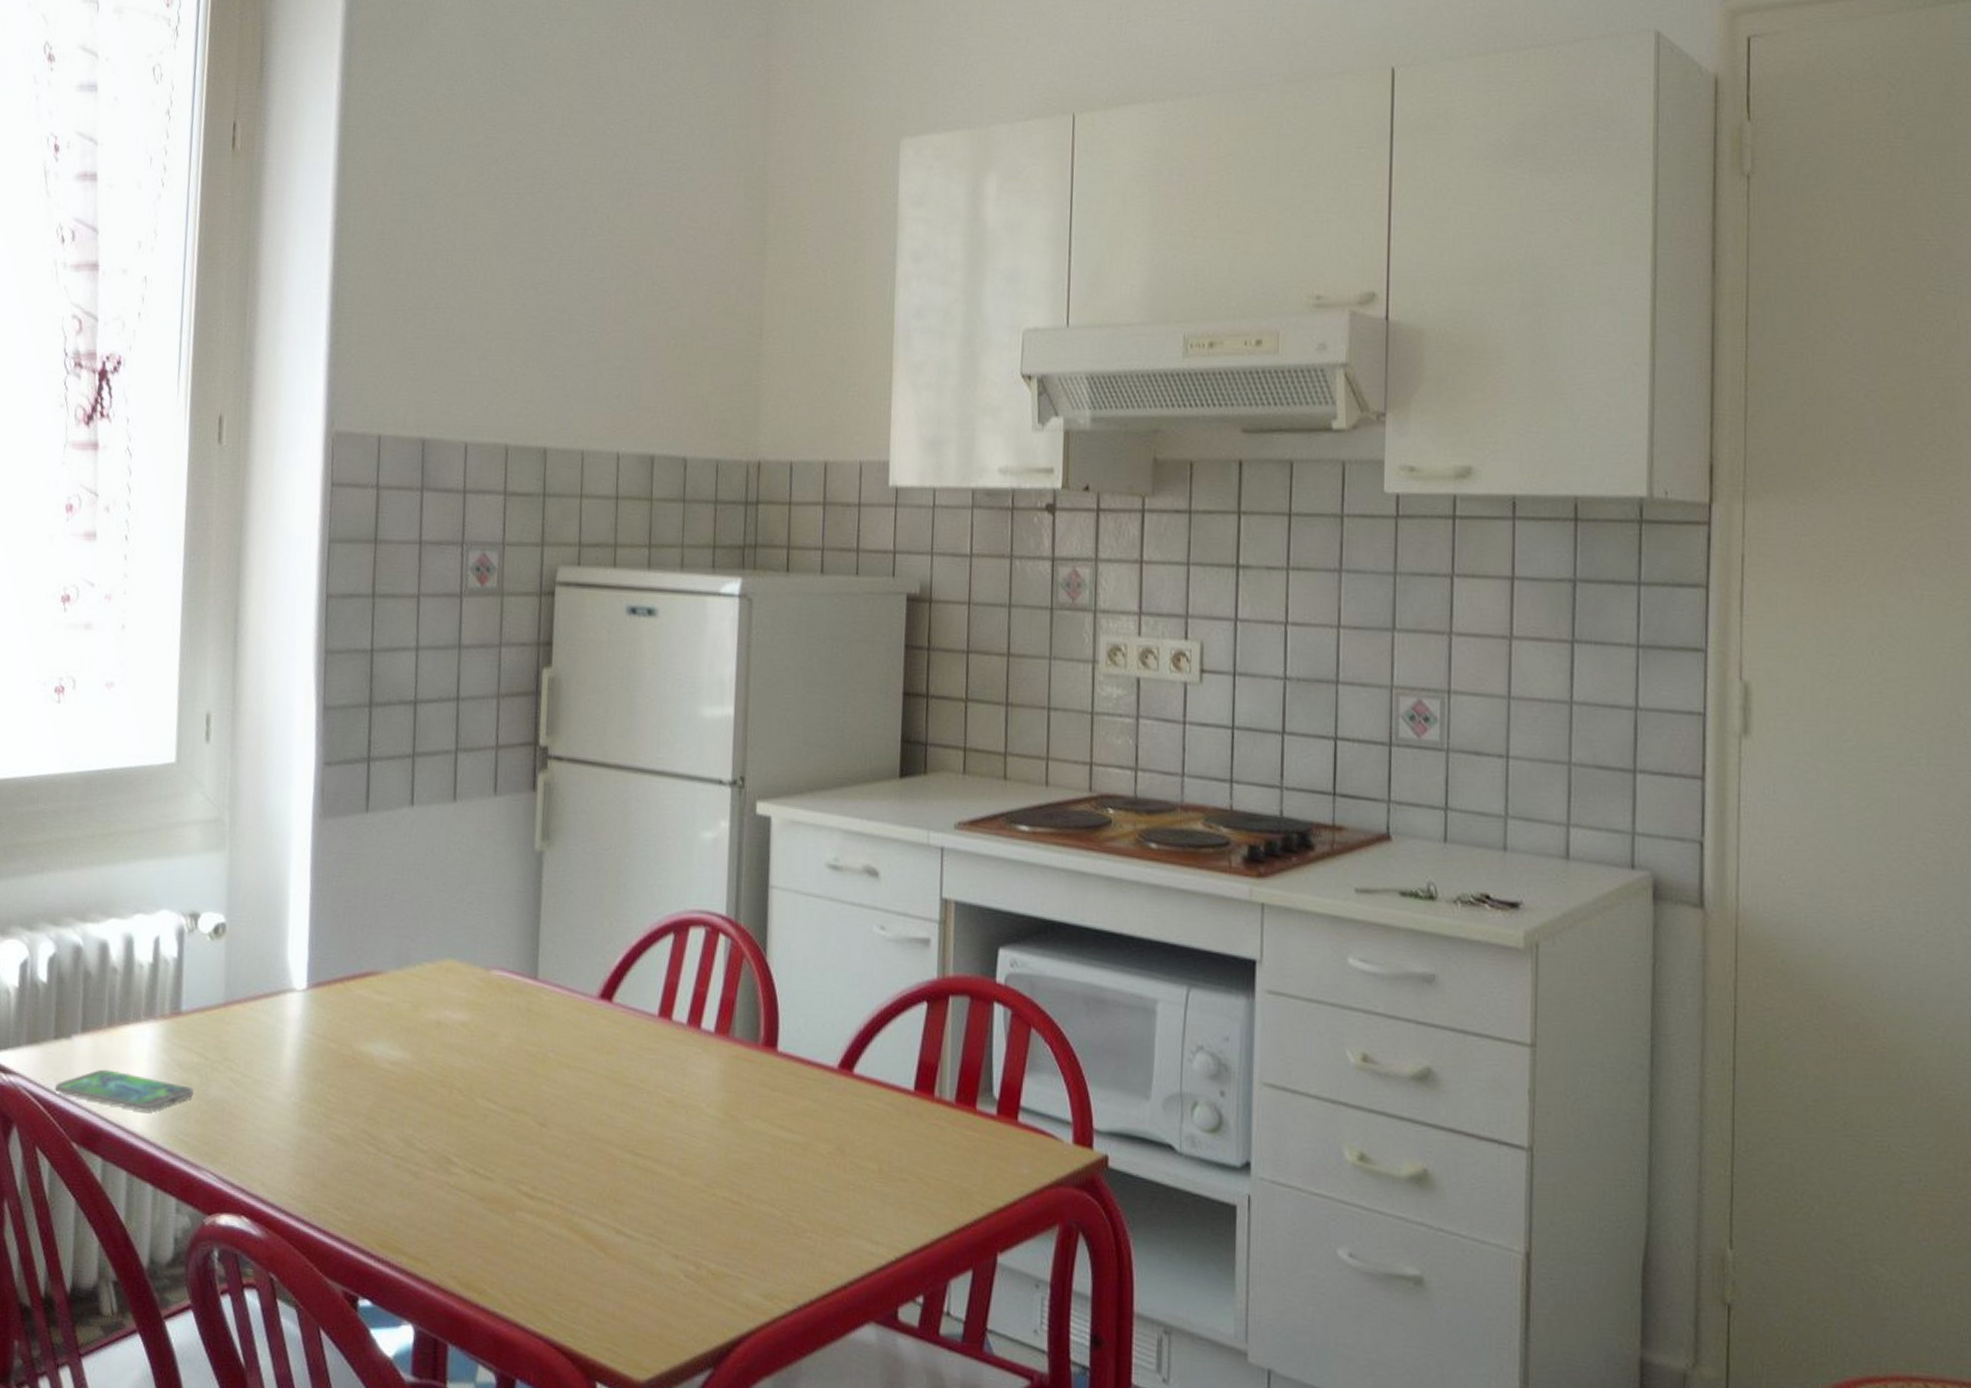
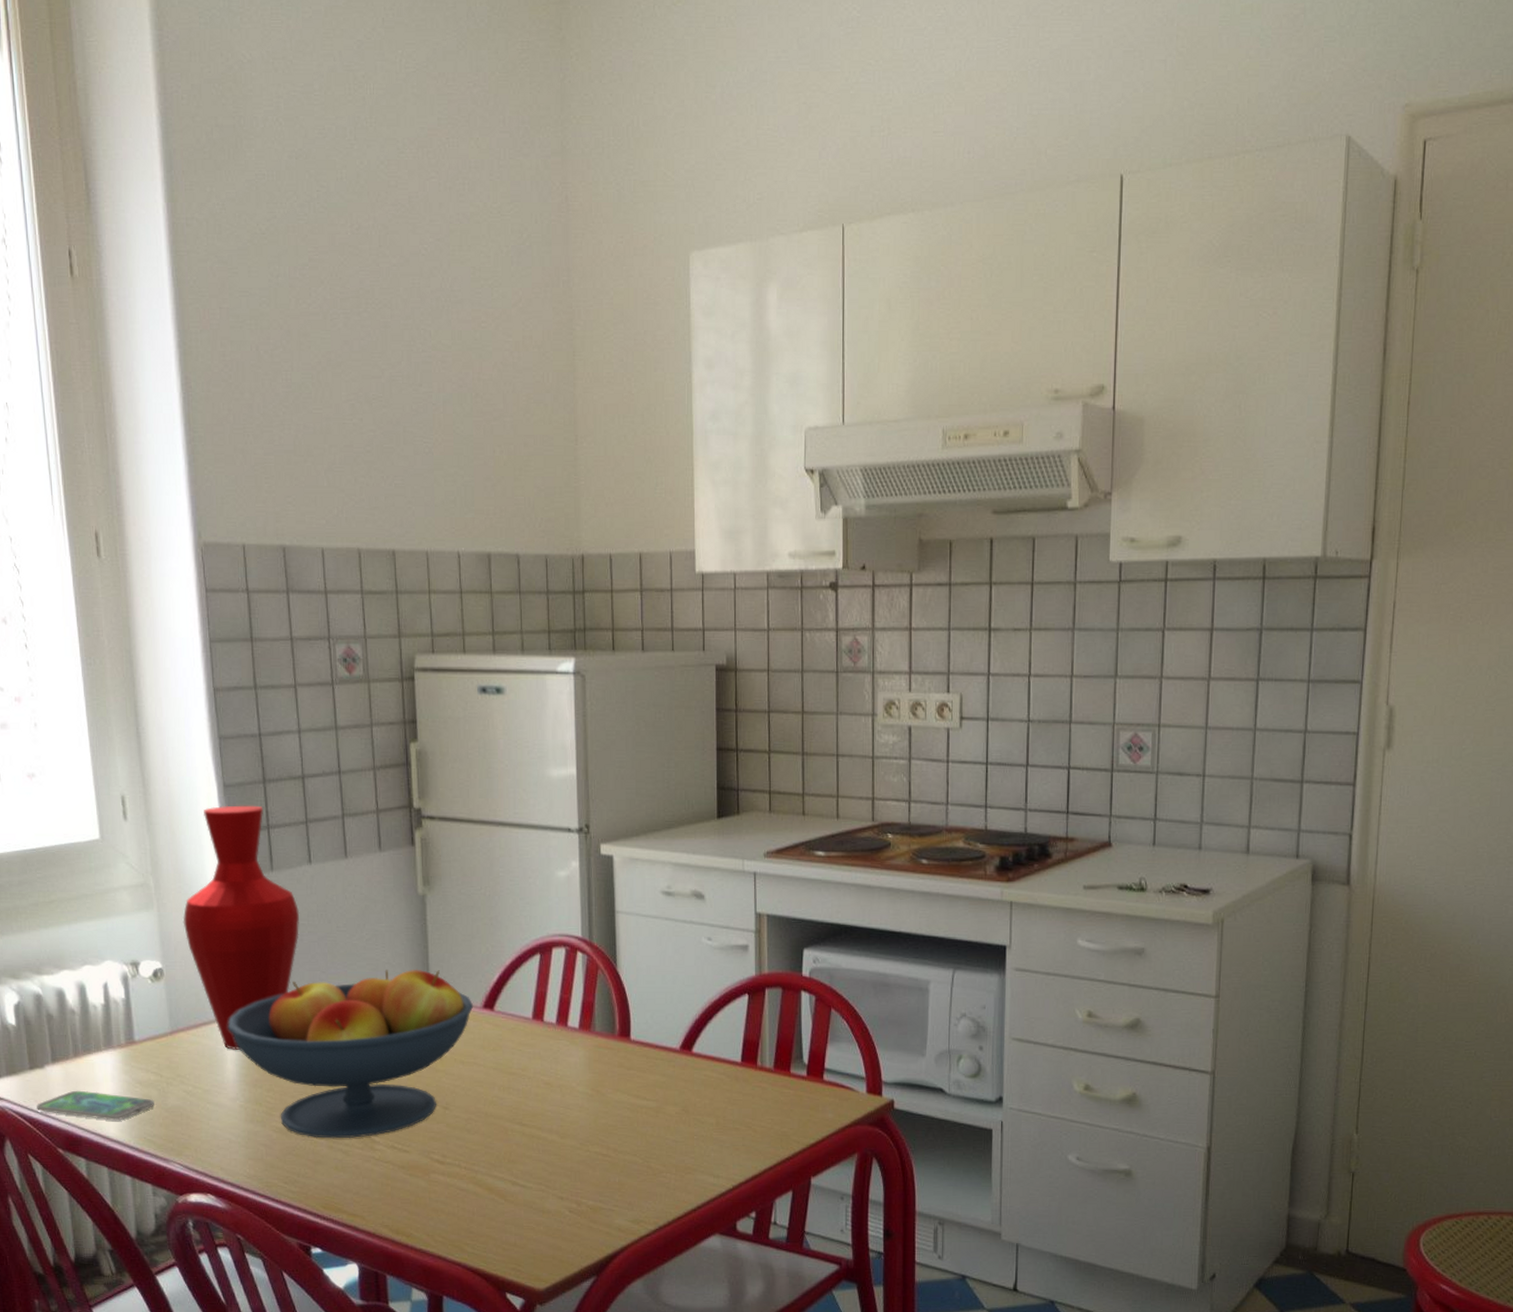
vase: none [256,730,394,1031] -> present [182,805,300,1050]
fruit bowl: none [293,942,589,1157] -> present [228,969,474,1139]

